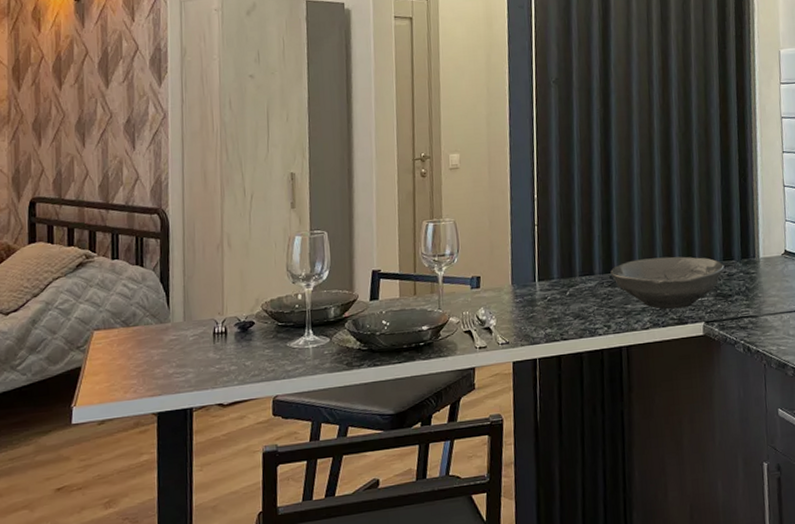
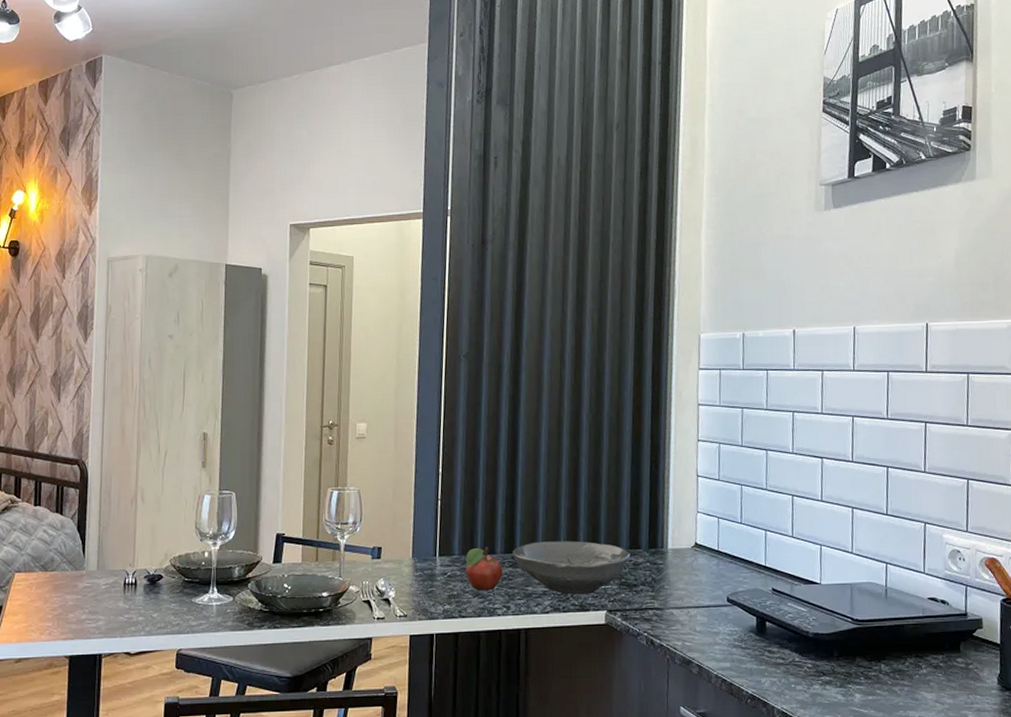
fruit: none [565,268,602,313] -> present [465,547,503,591]

